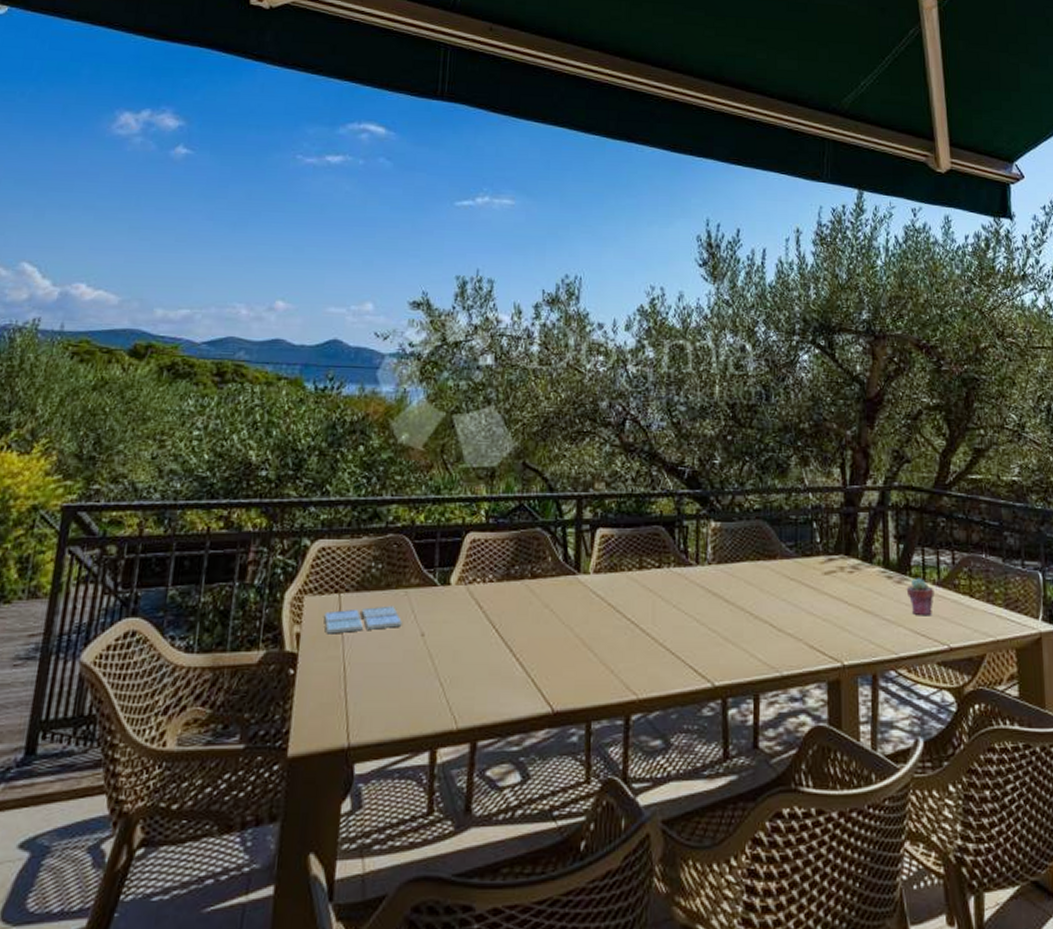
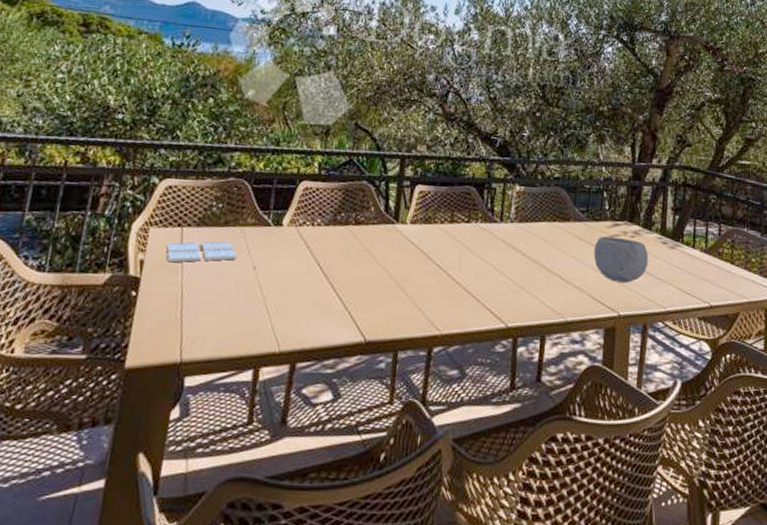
bowl: none [807,574,872,627] -> present [593,236,649,283]
potted succulent: present [906,578,935,616] -> none [678,245,702,278]

